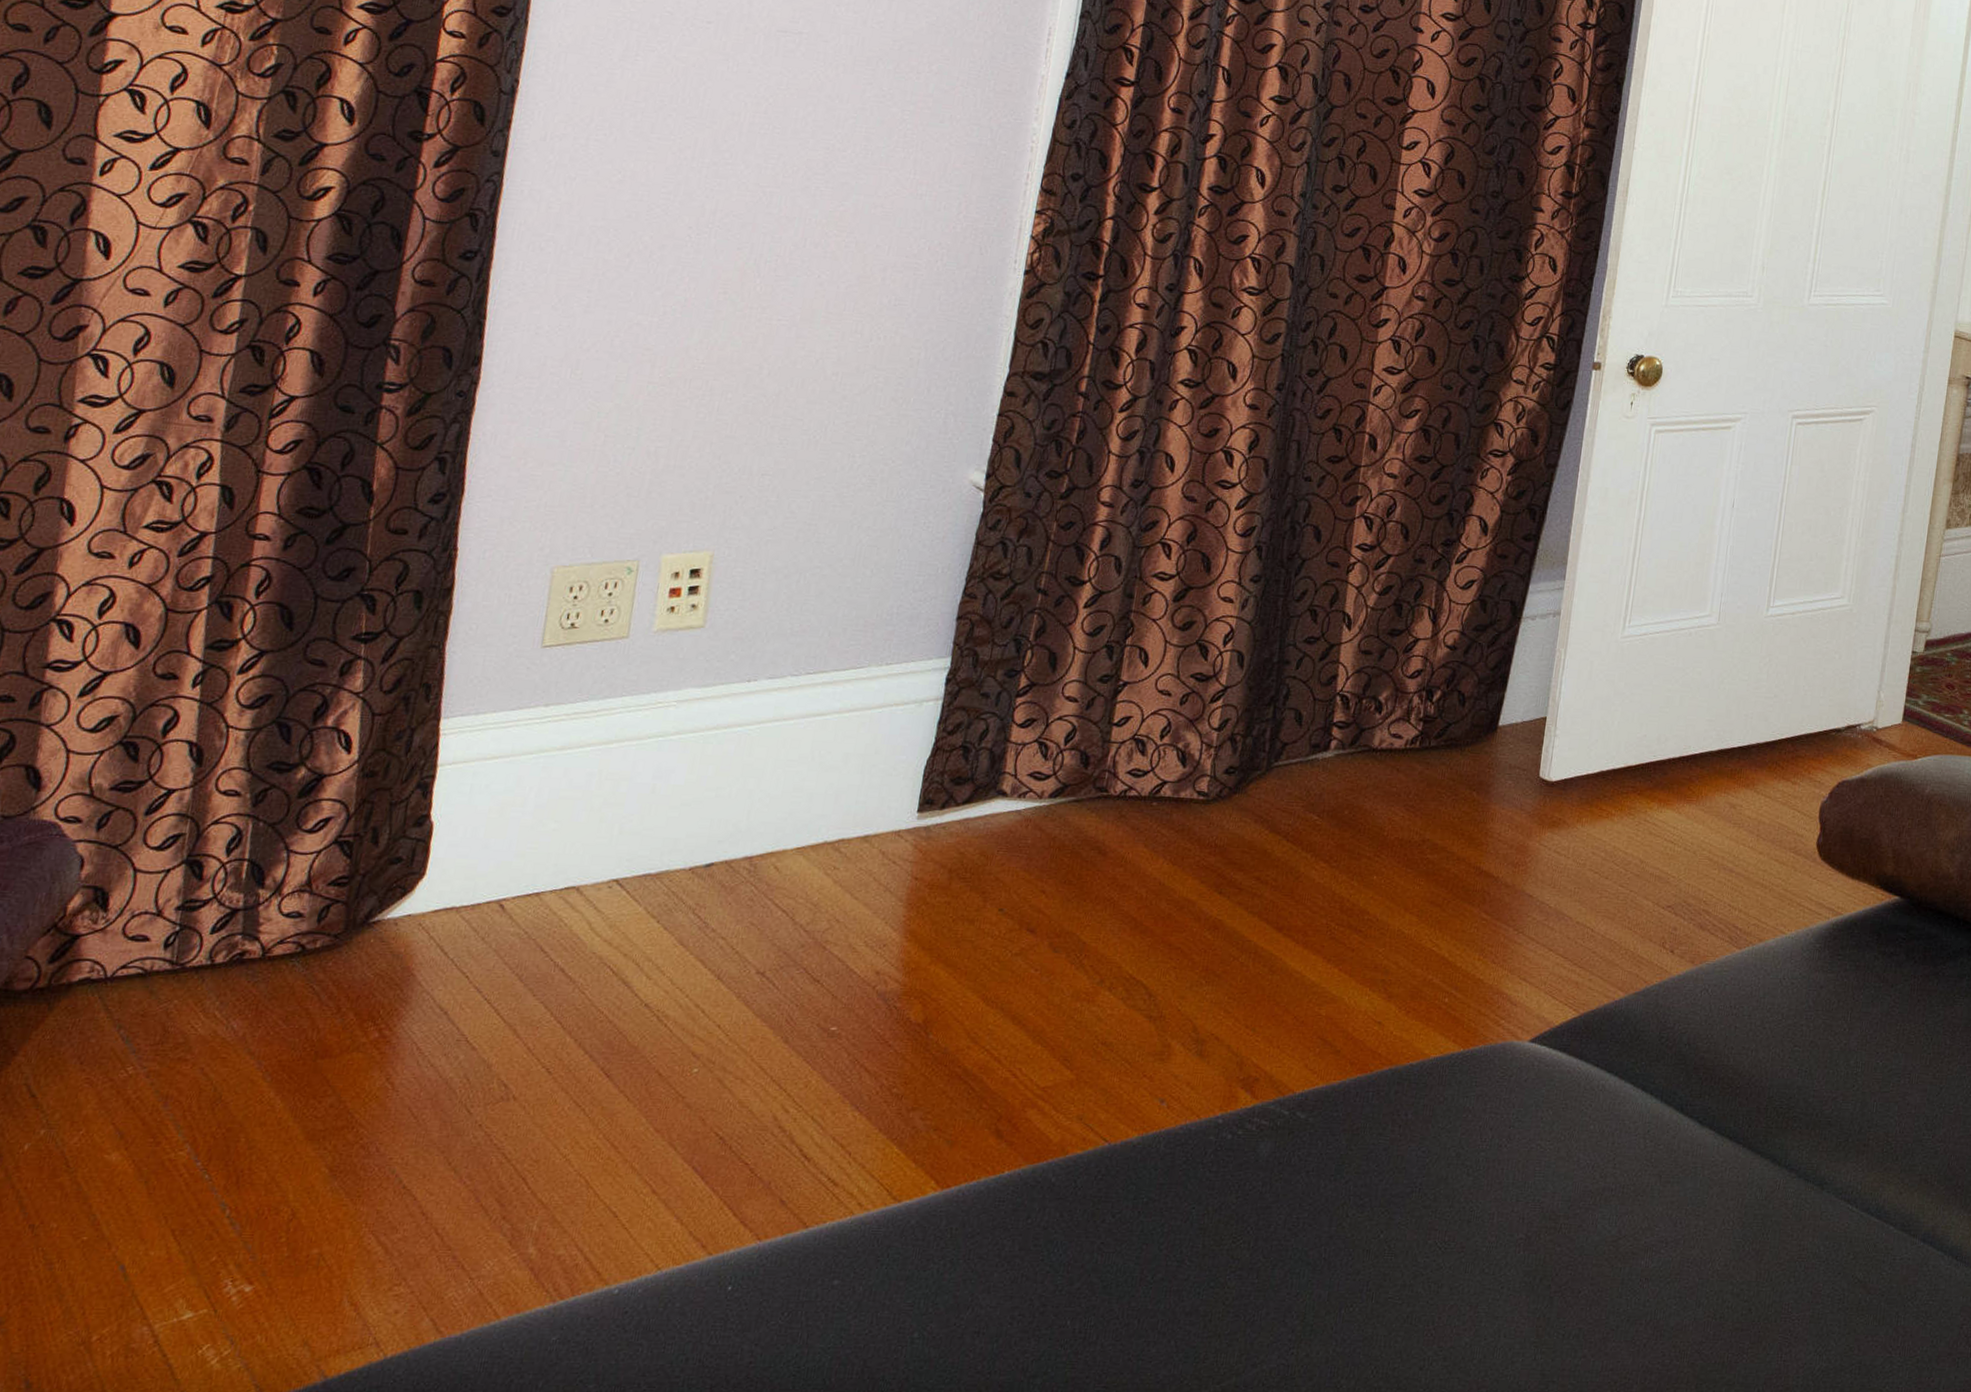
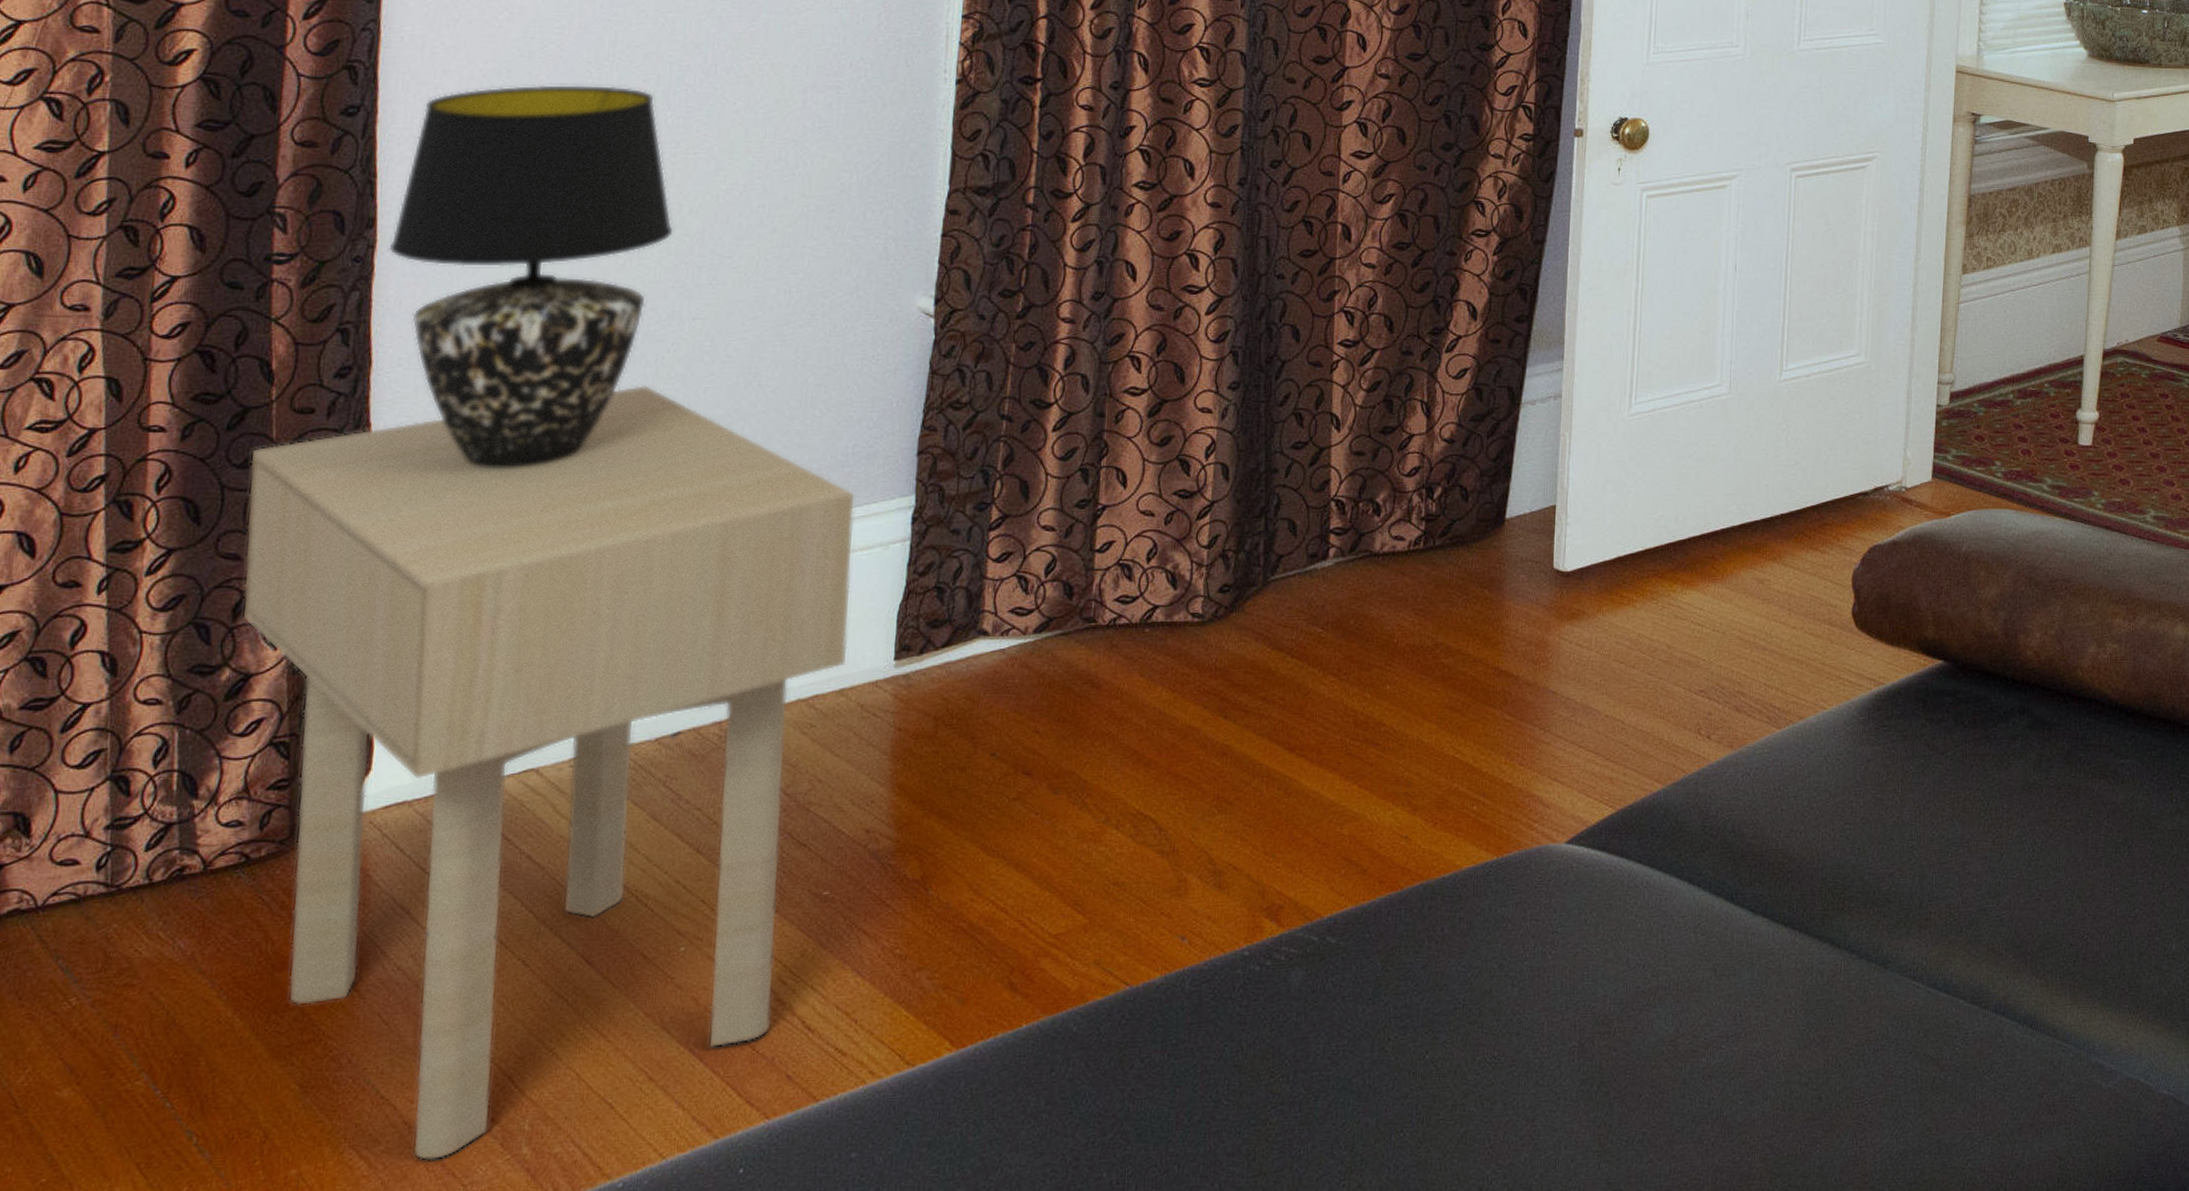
side table: none [322,532,896,1252] -> present [242,384,856,1161]
table lamp: none [490,243,753,602] -> present [388,84,675,468]

